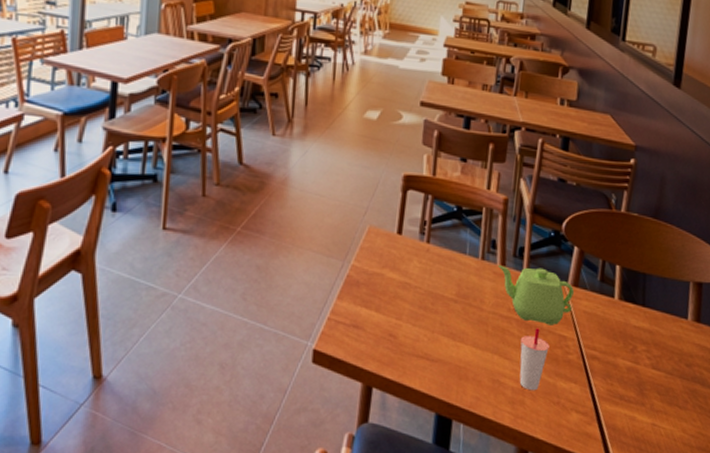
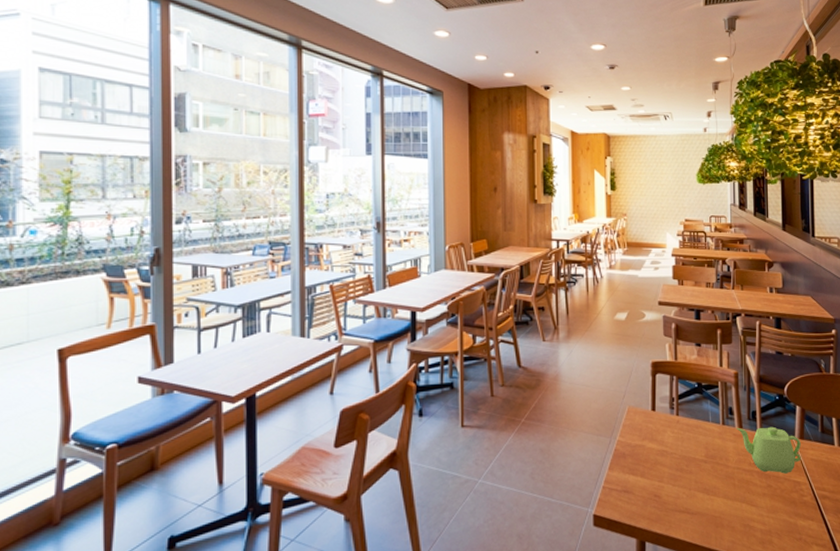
cup: present [519,328,550,391] -> none [763,477,787,531]

